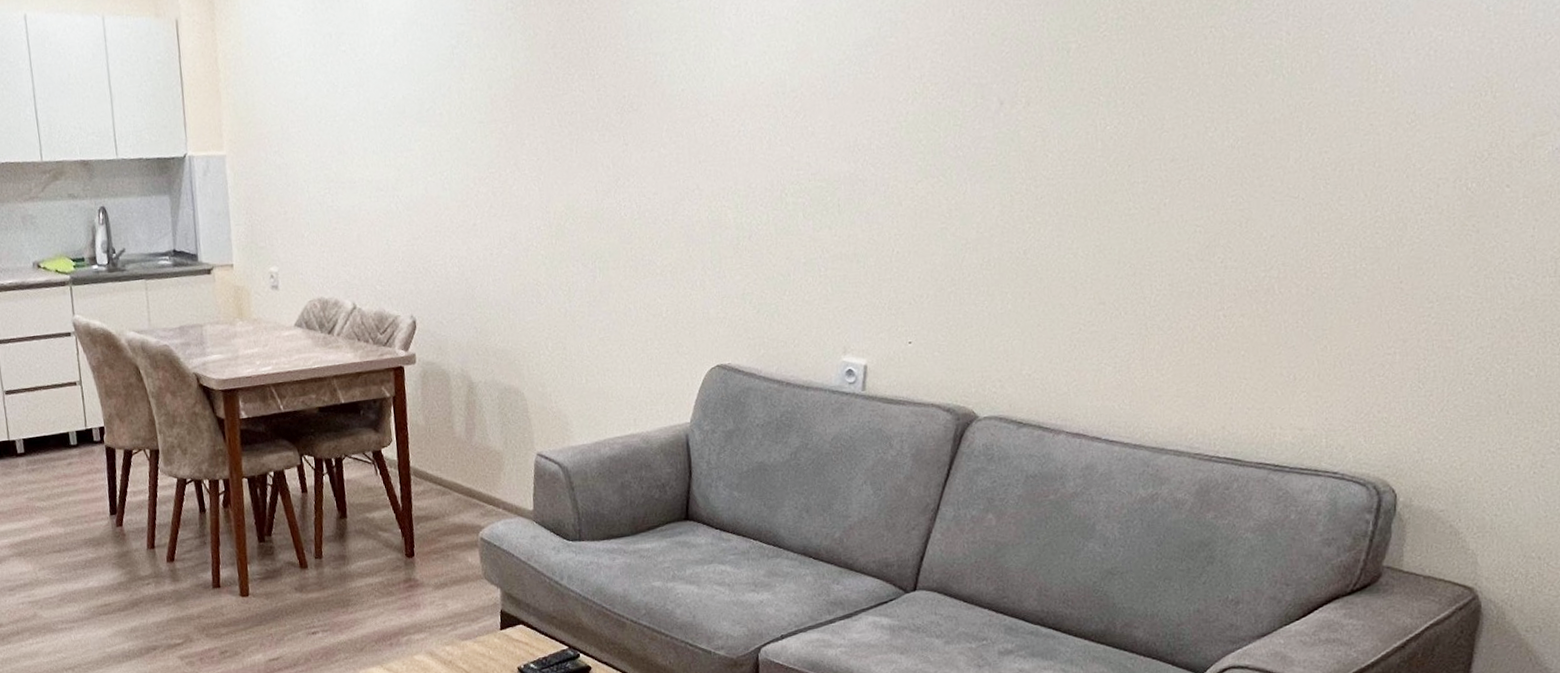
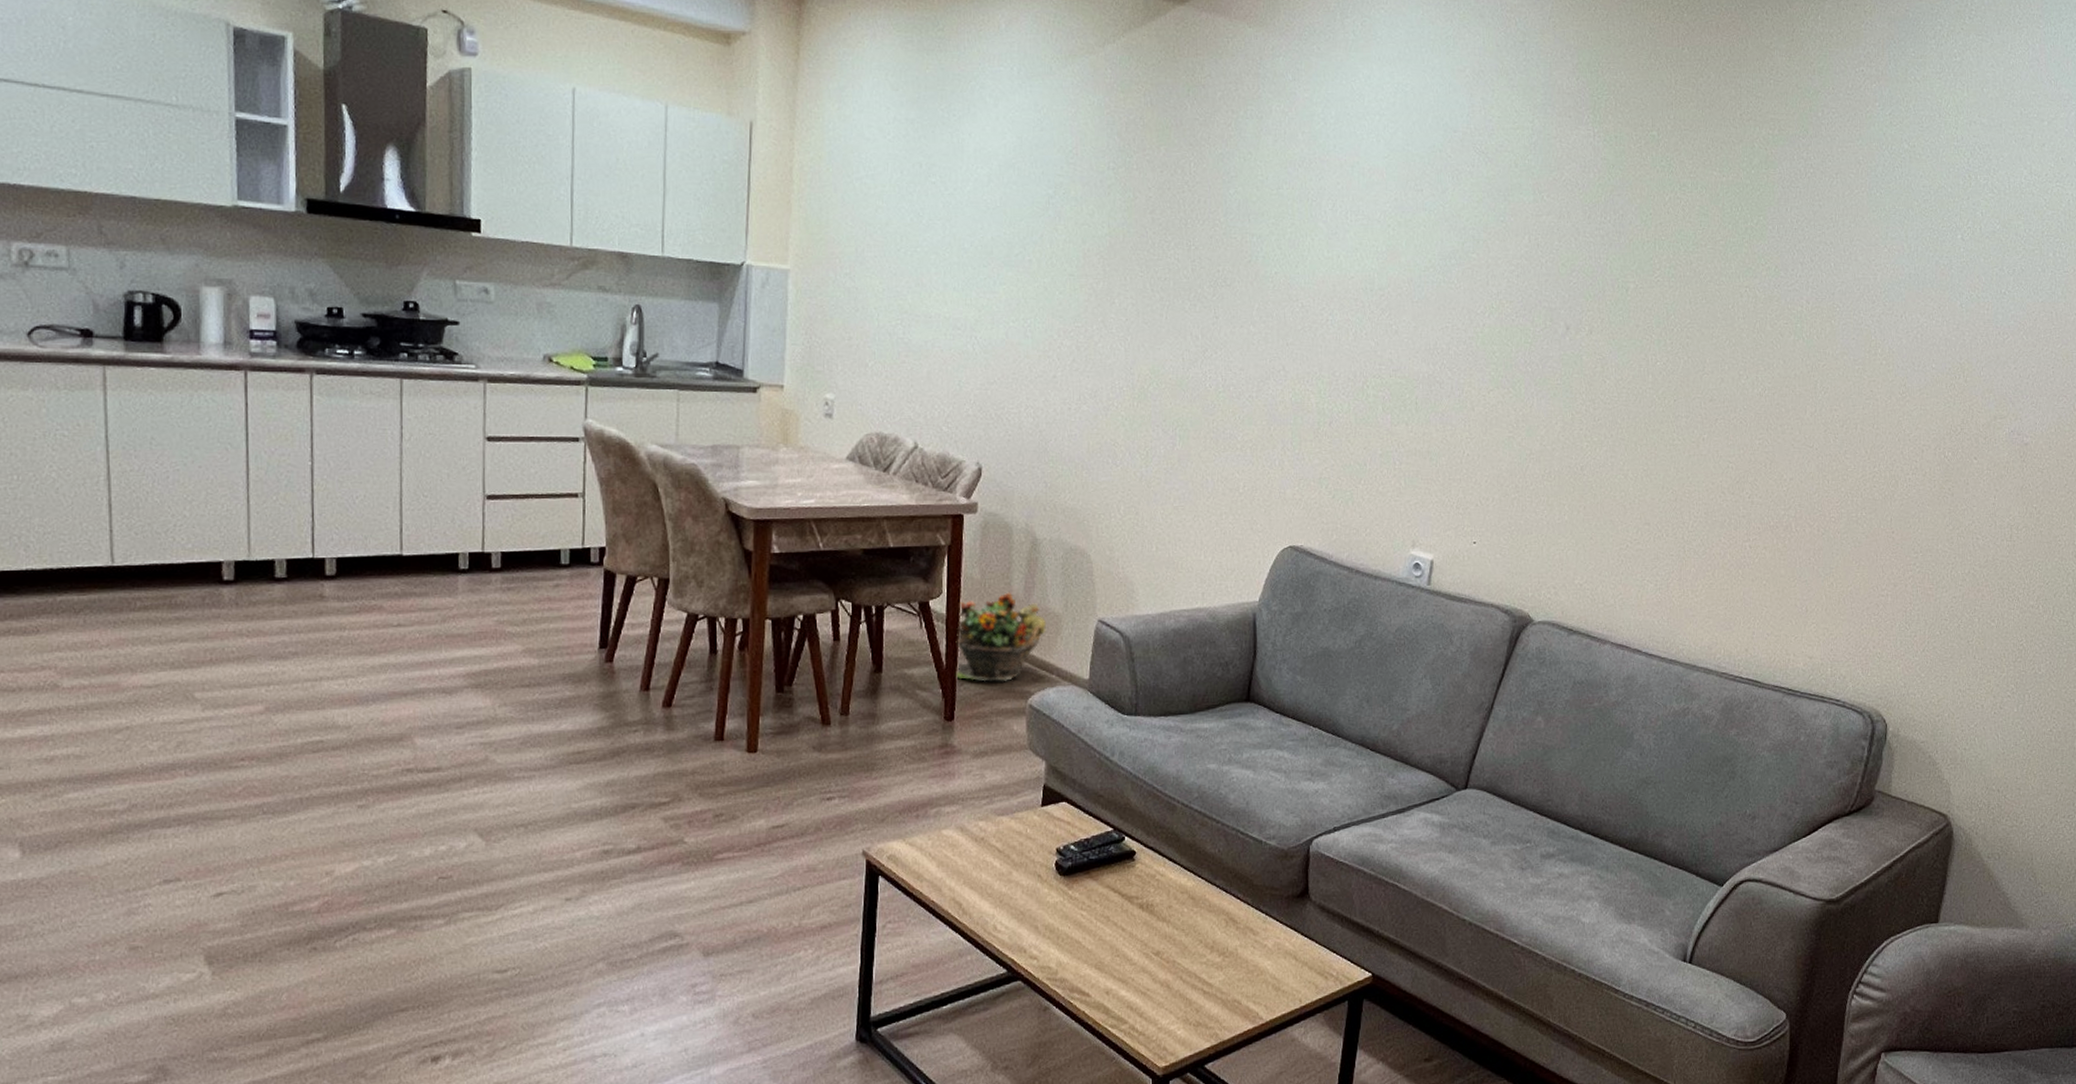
potted plant: none [408,435,489,520] -> present [955,592,1046,682]

